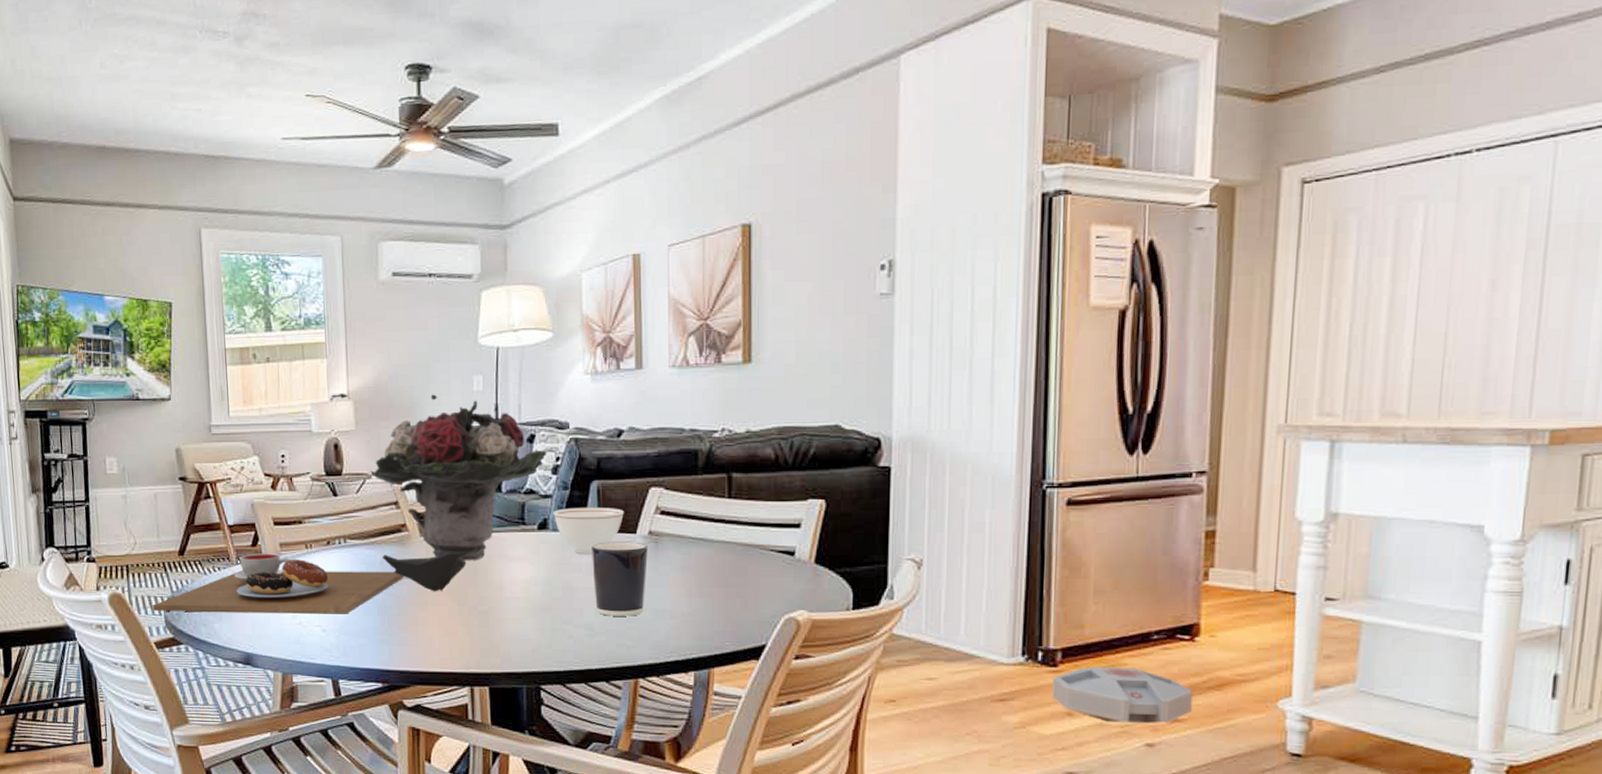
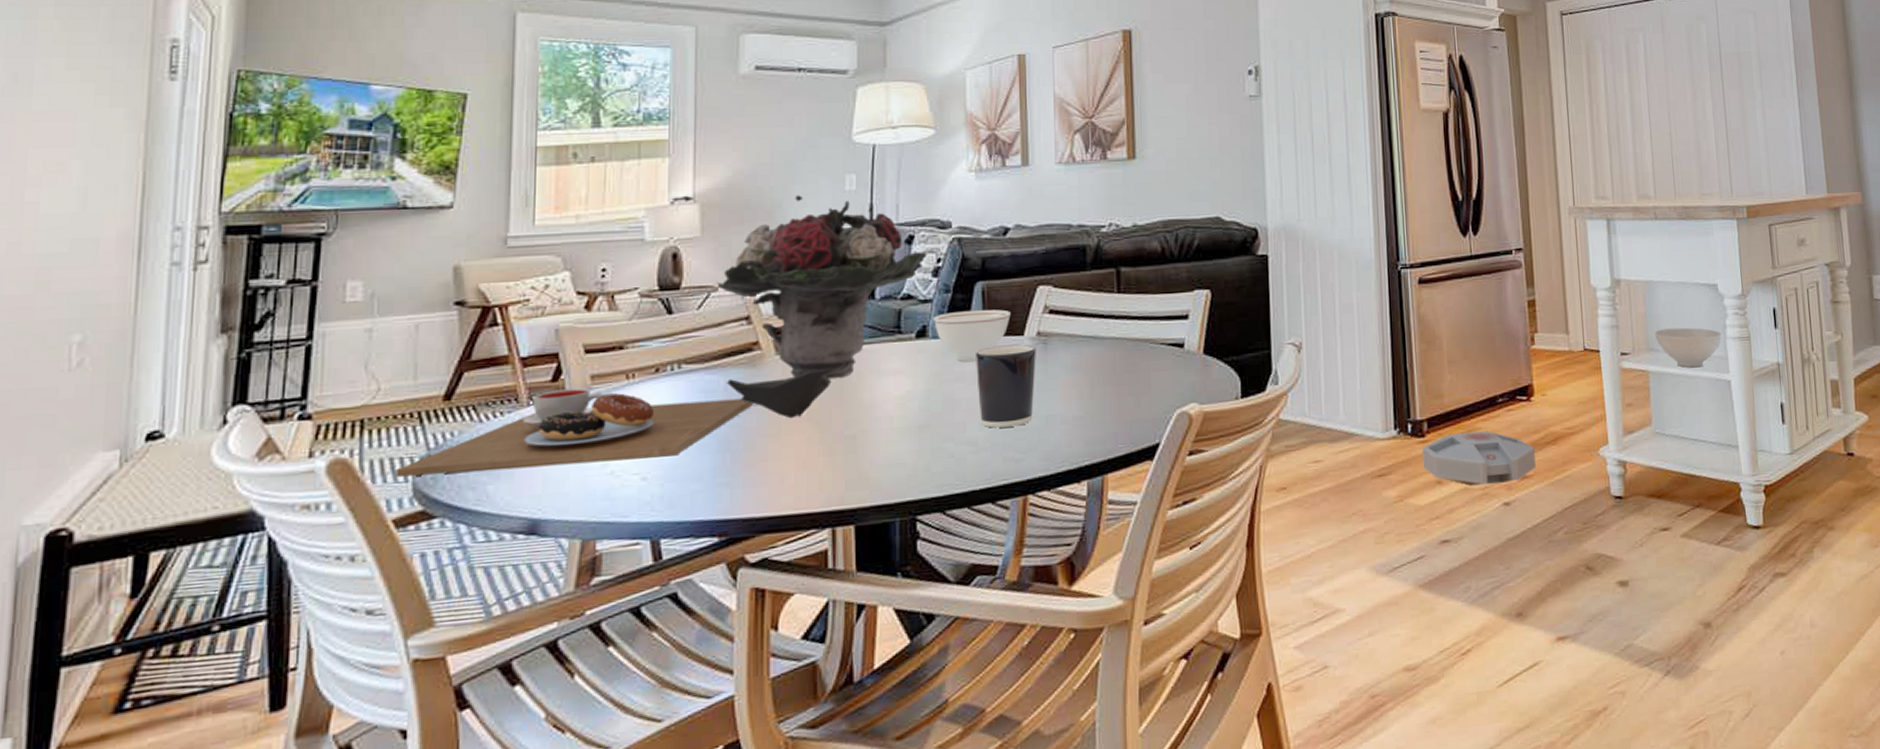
bowl: none [1377,574,1479,623] -> present [1654,327,1722,368]

